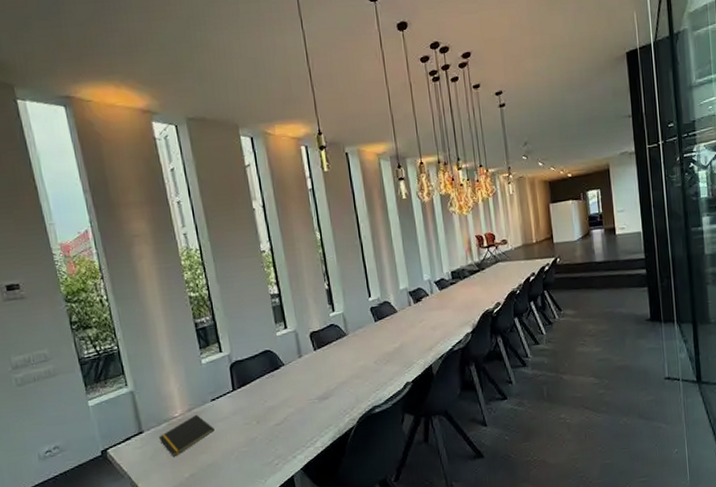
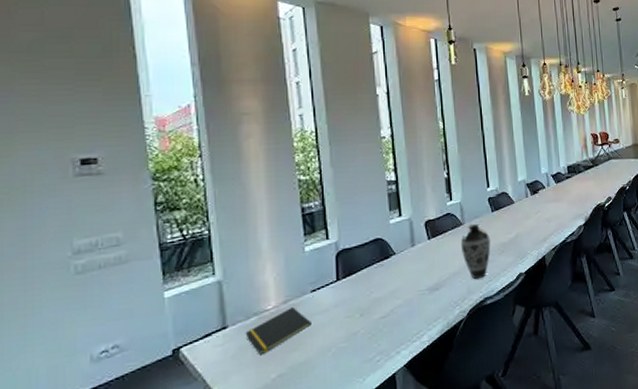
decorative vase: none [345,334,377,389] -> present [460,224,491,280]

